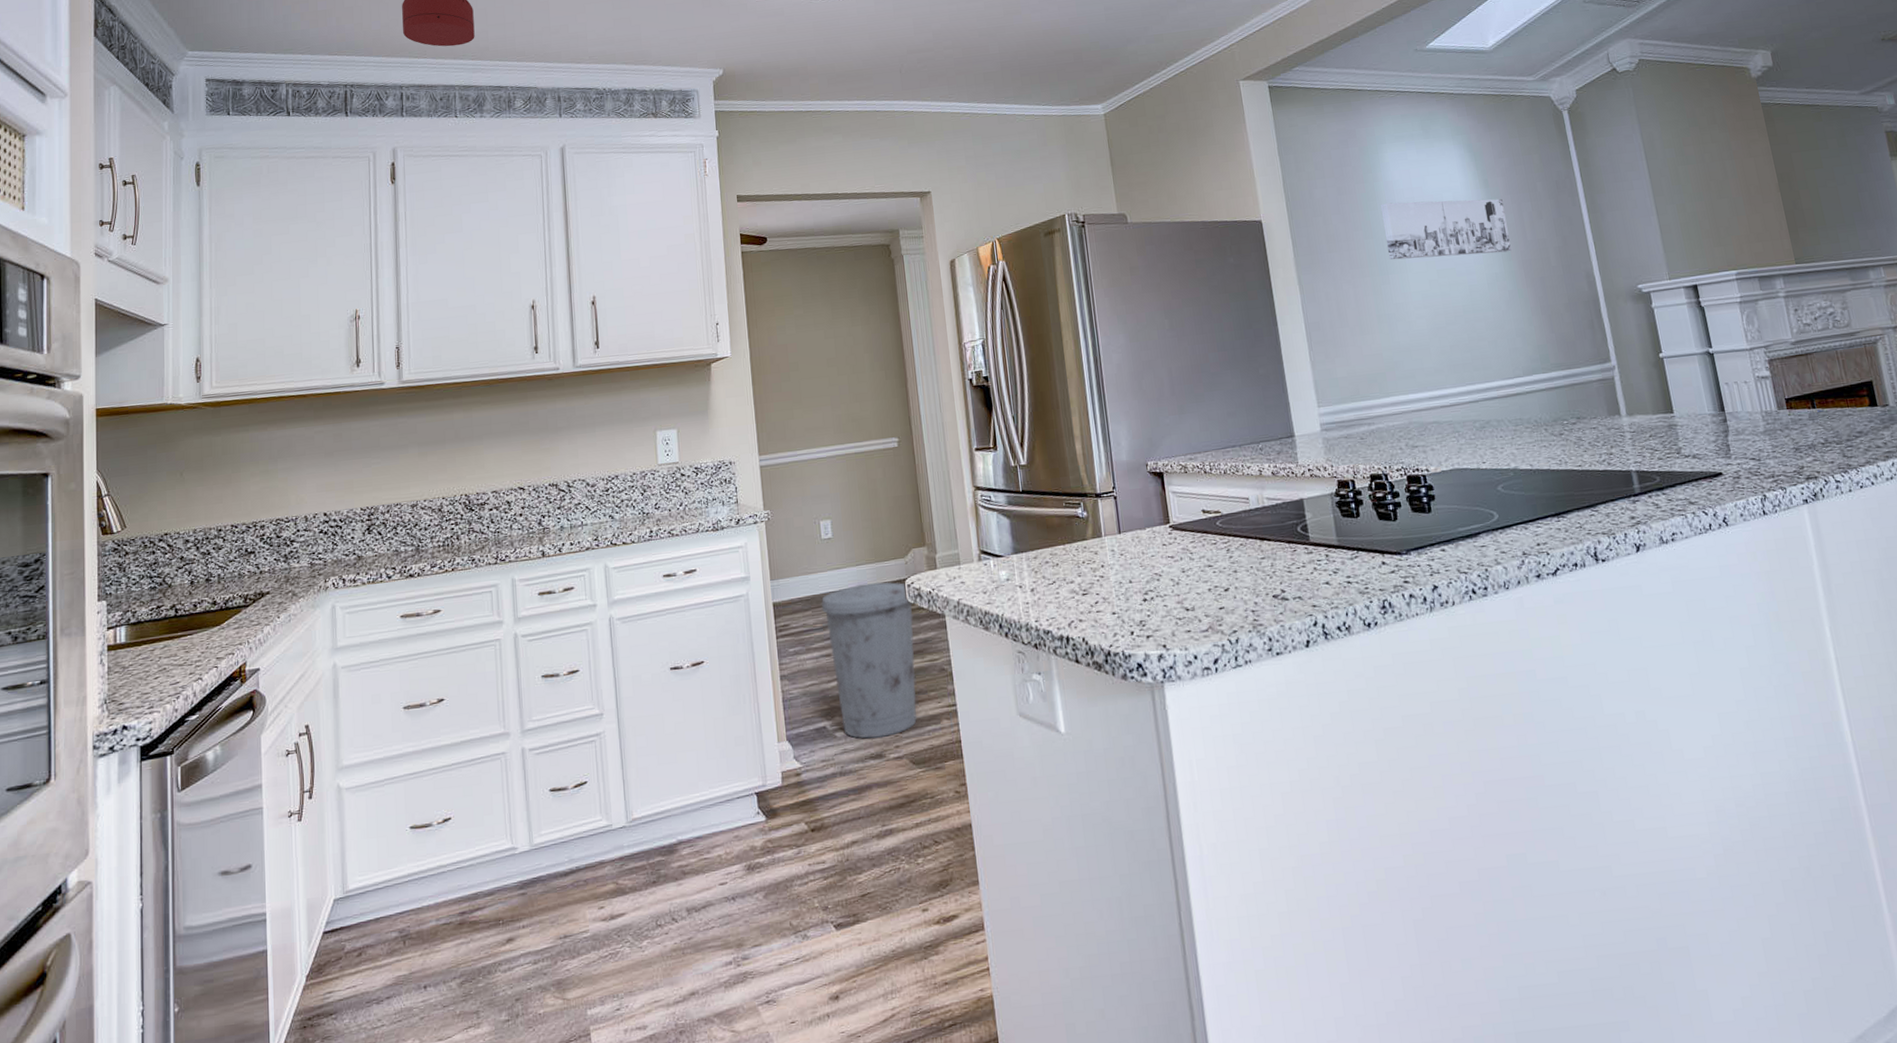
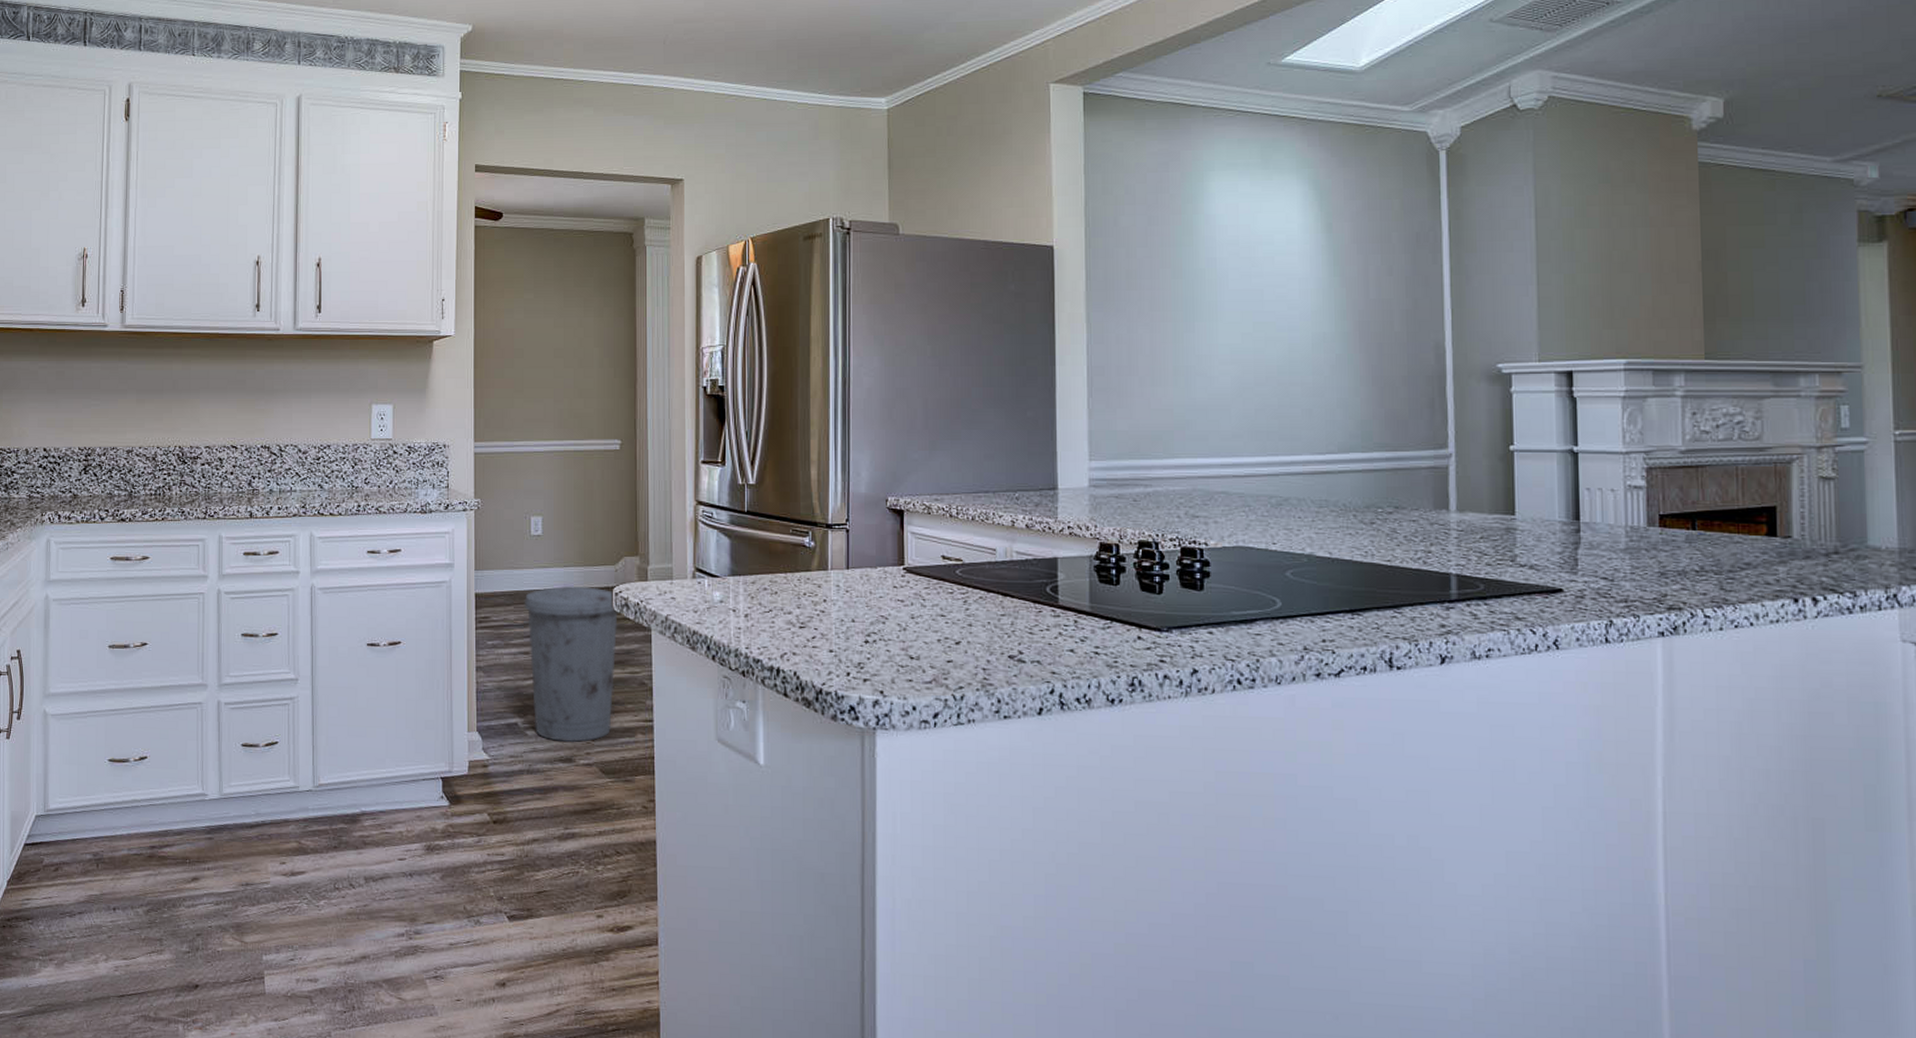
wall art: present [1380,198,1512,260] -> none [1196,240,1348,310]

